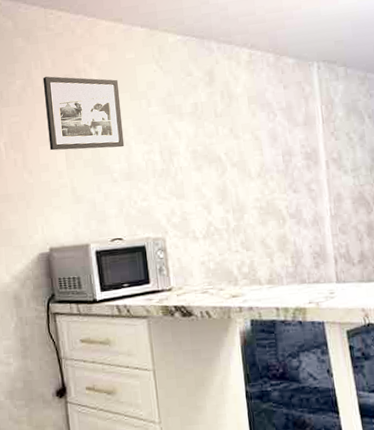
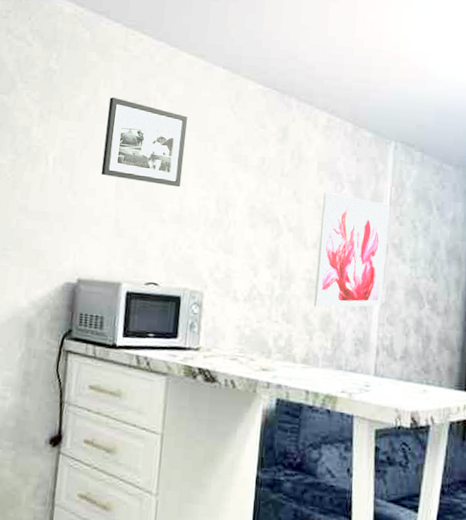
wall art: none [258,122,332,231] -> present [313,193,390,308]

